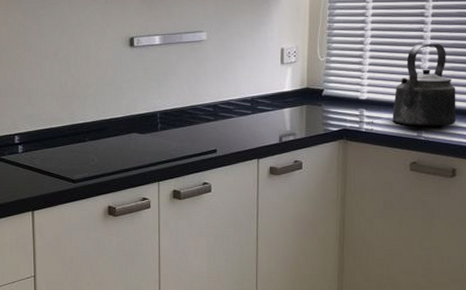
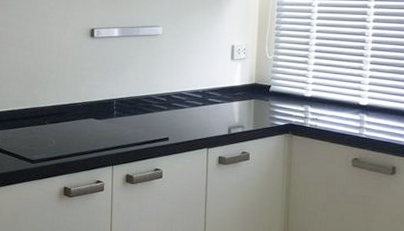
kettle: present [392,43,456,127] -> none [335,47,396,126]

